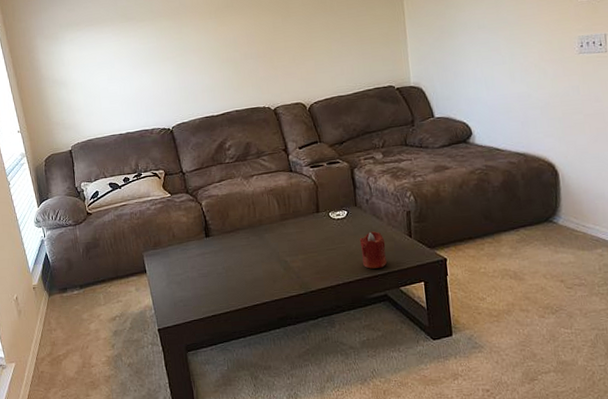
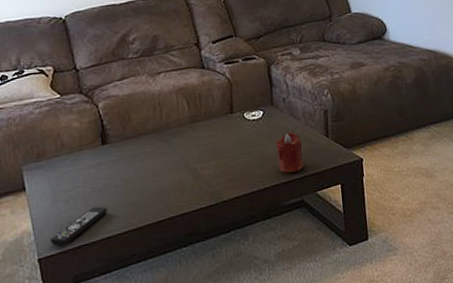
remote control: none [166,289,212,320] -> present [49,206,107,247]

